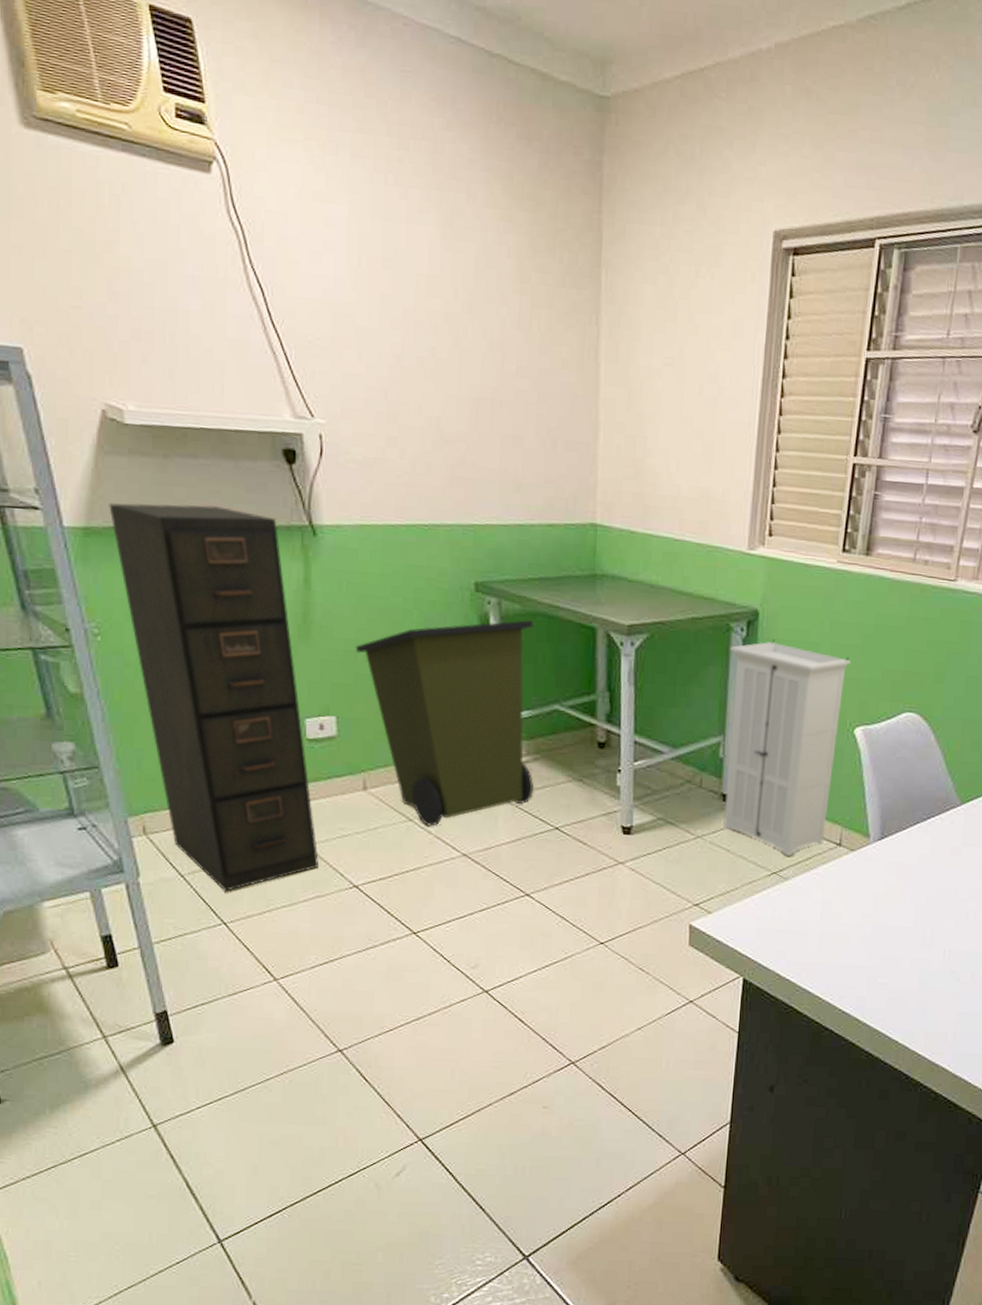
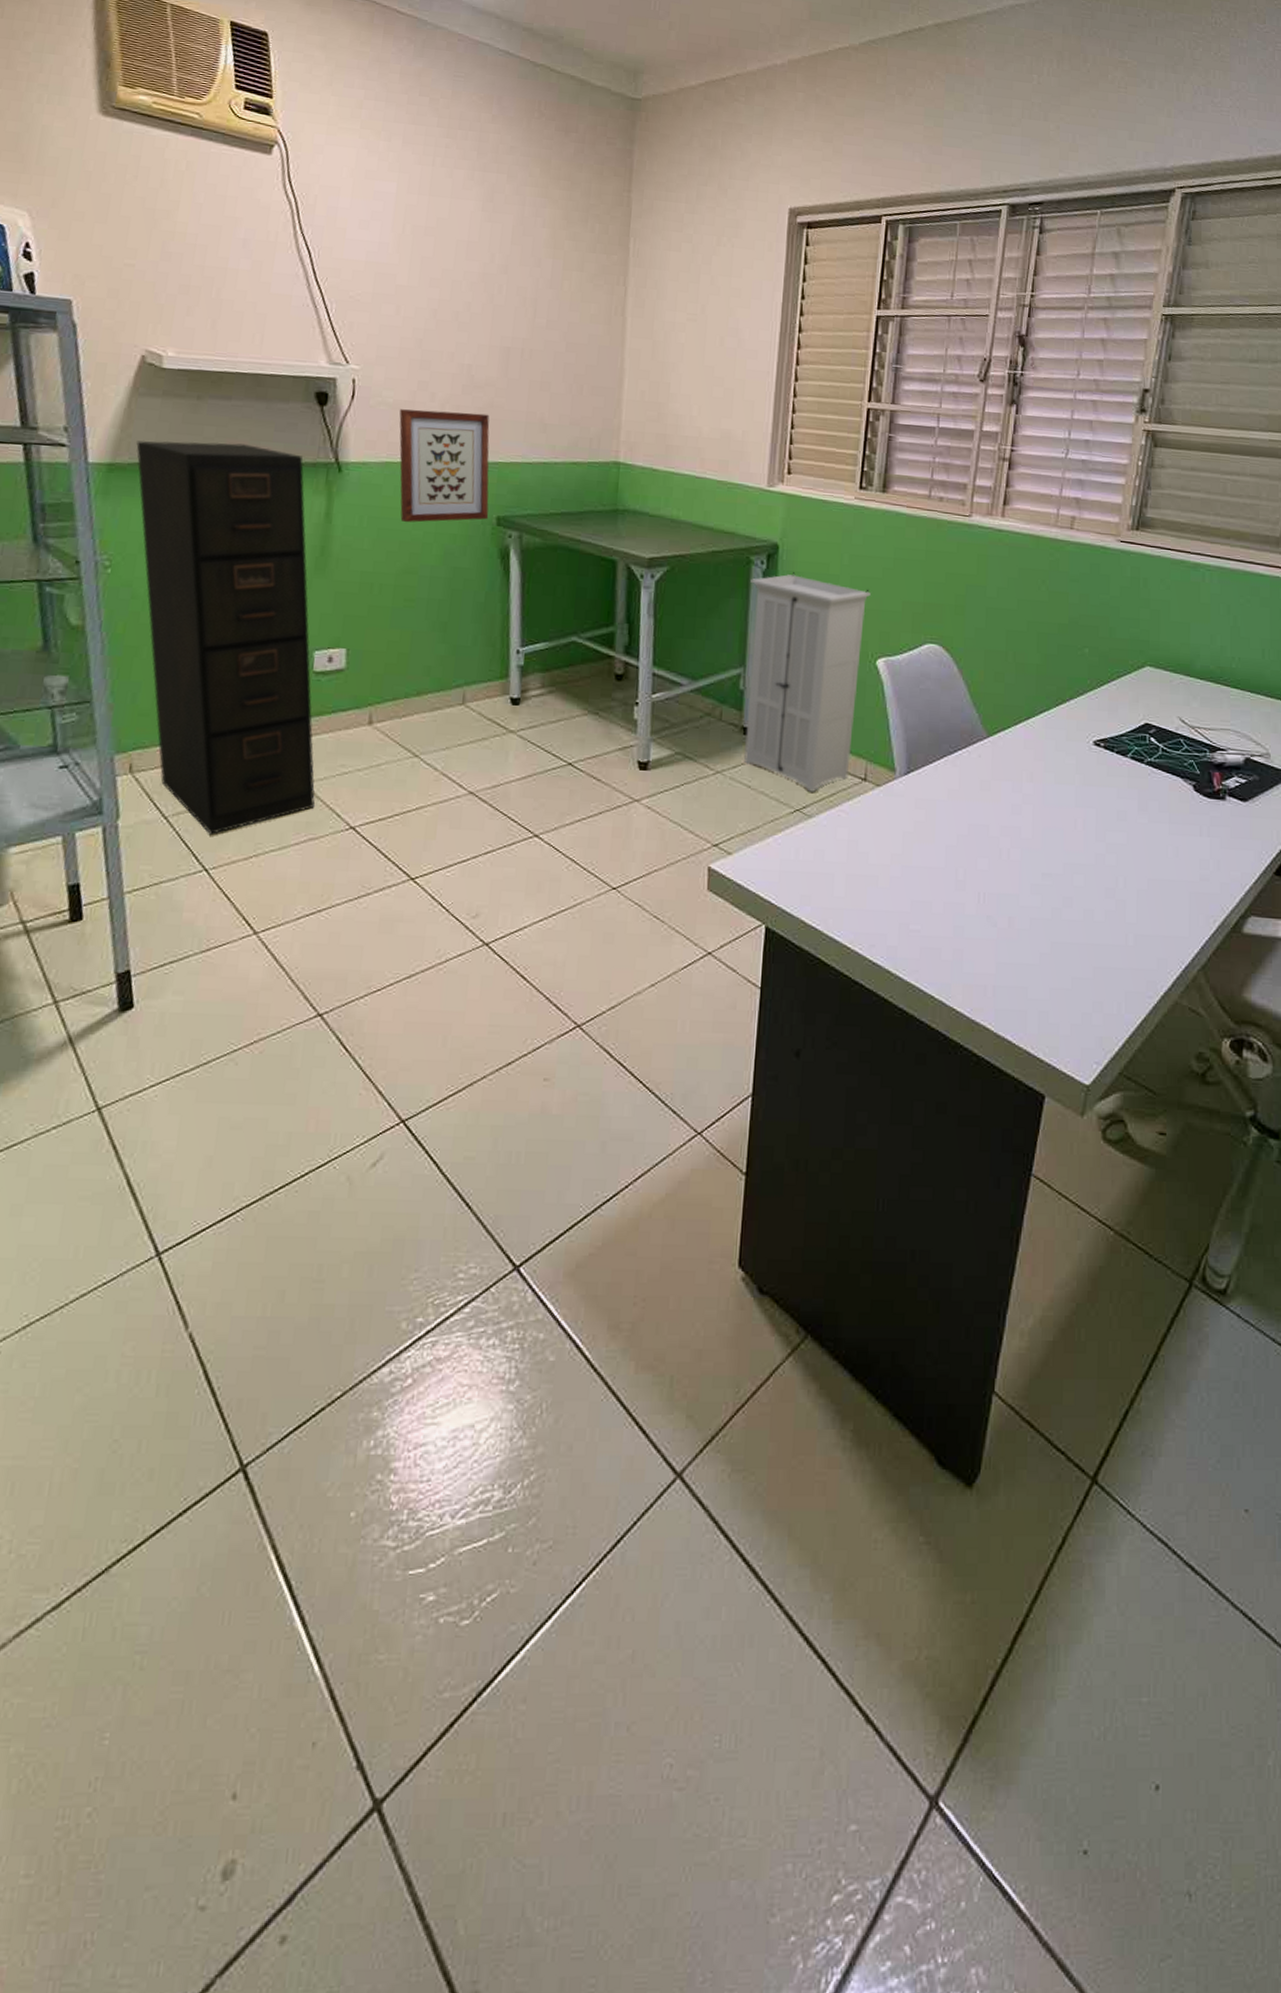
trash can: present [355,620,534,826] -> none [371,553,554,763]
wall art: none [370,467,467,589] -> present [399,409,490,523]

